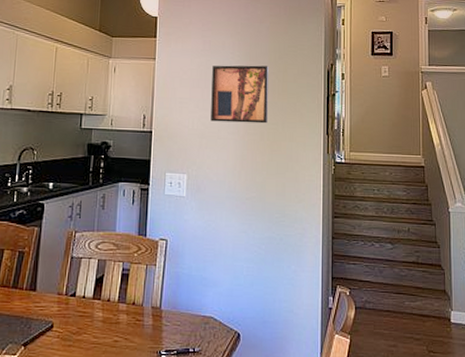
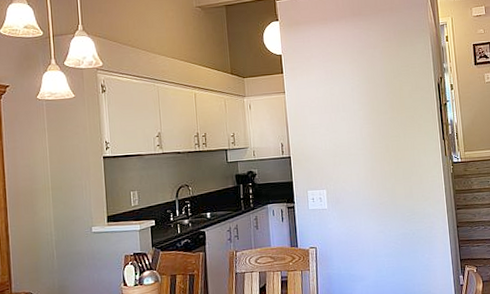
wall art: present [211,65,268,124] -> none [336,86,390,141]

